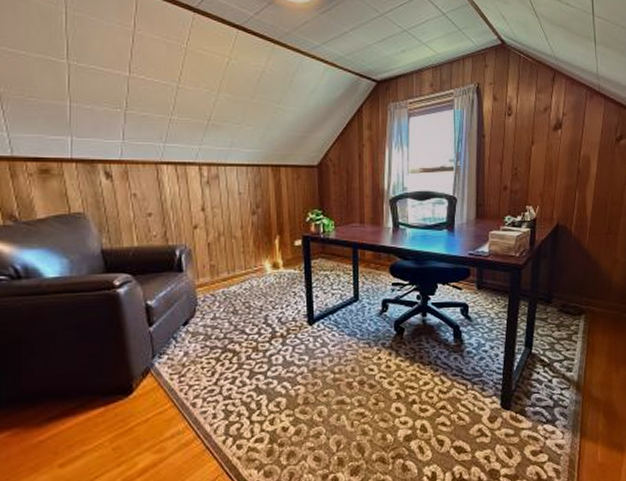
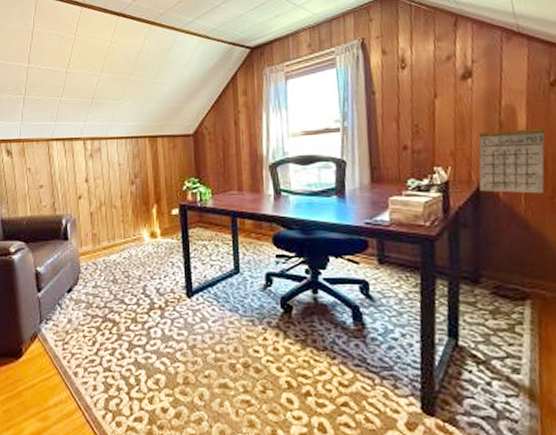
calendar: none [558,176,609,230] -> present [478,128,546,194]

